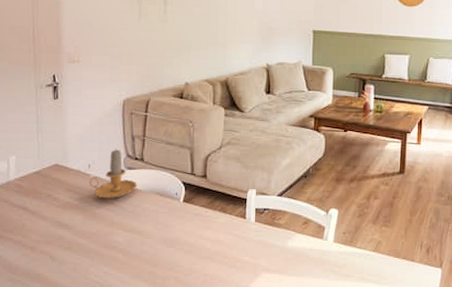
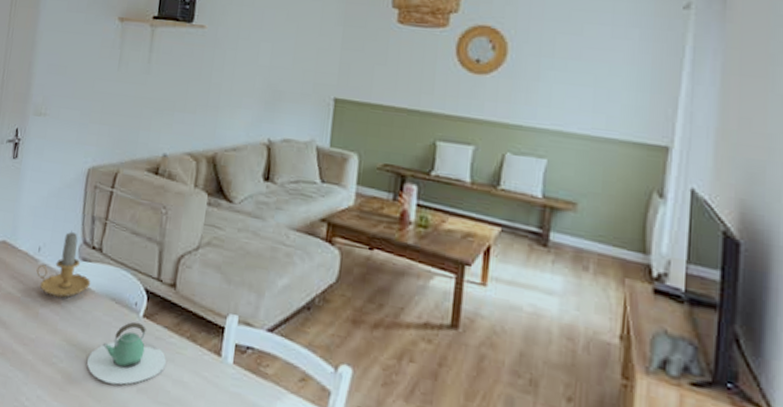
teapot: none [141,206,205,252] -> present [86,321,166,385]

